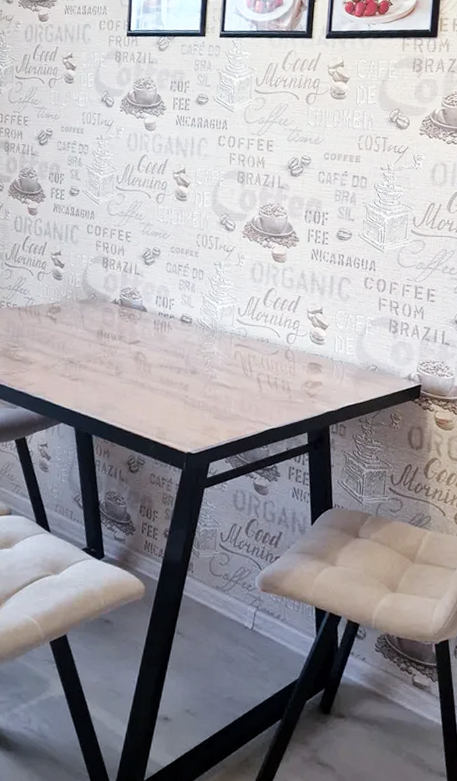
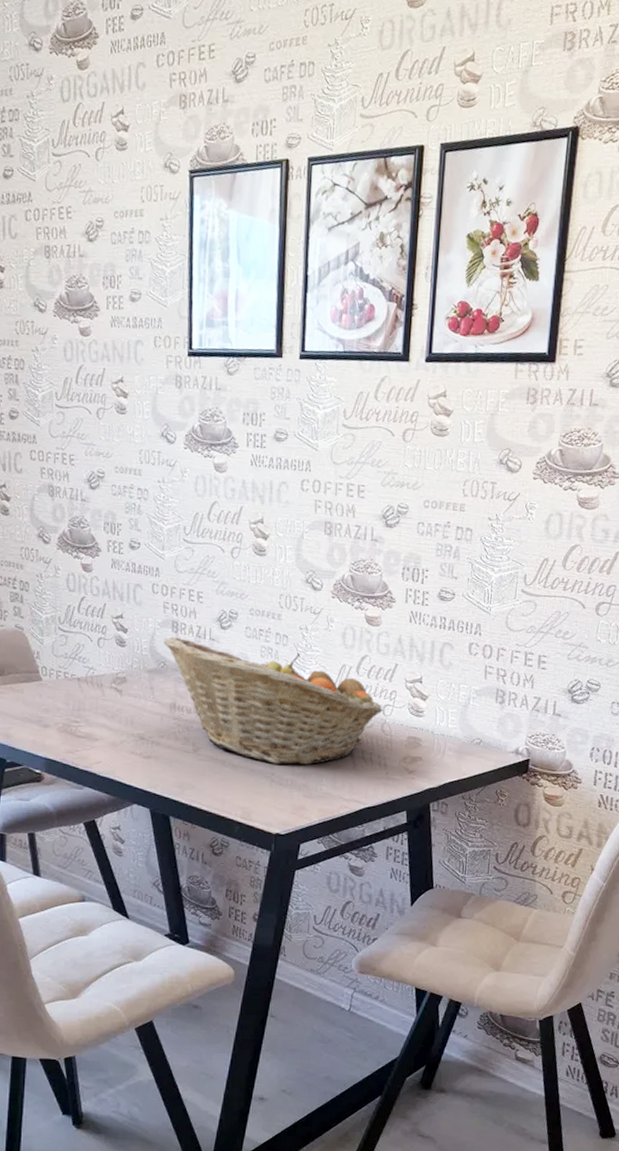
fruit basket: none [94,271,287,389] -> present [163,636,383,765]

